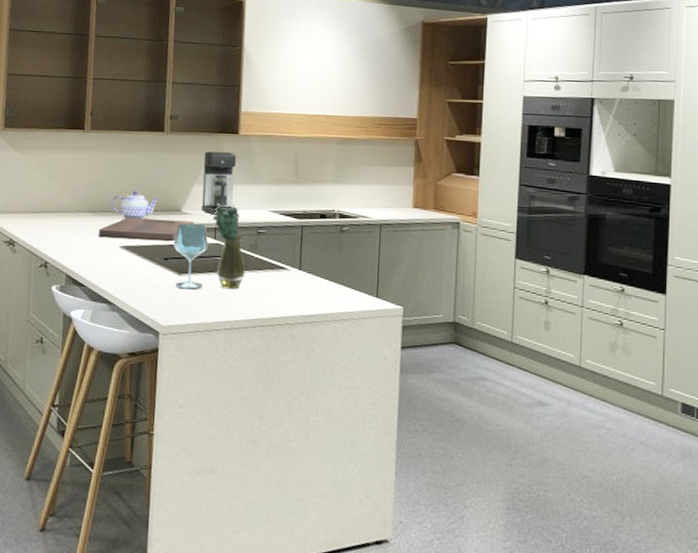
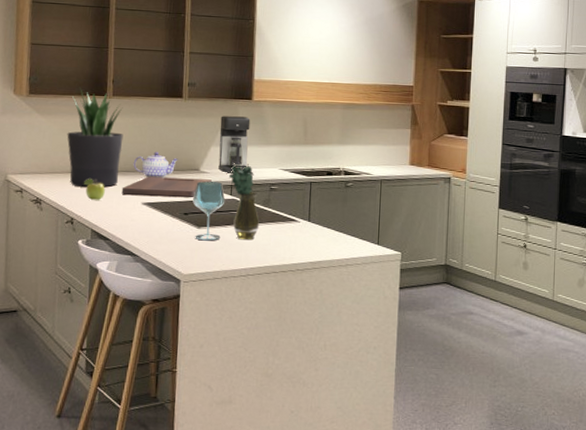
planter: none [42,120,101,229] -> present [67,87,124,187]
fruit: none [59,219,81,244] -> present [84,179,105,201]

